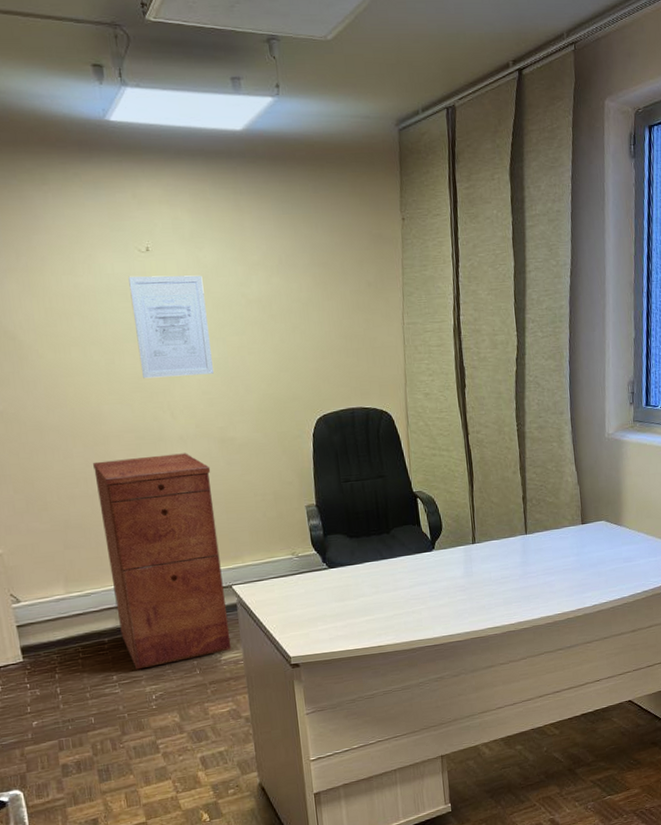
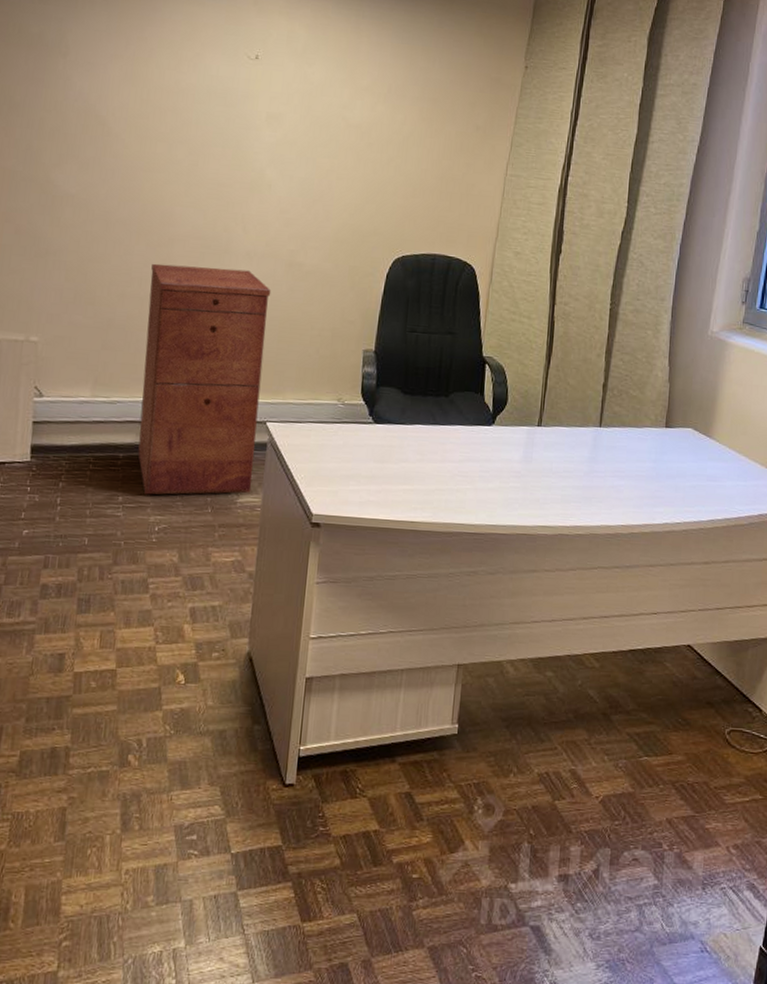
wall art: present [128,275,214,379] -> none [223,81,306,193]

